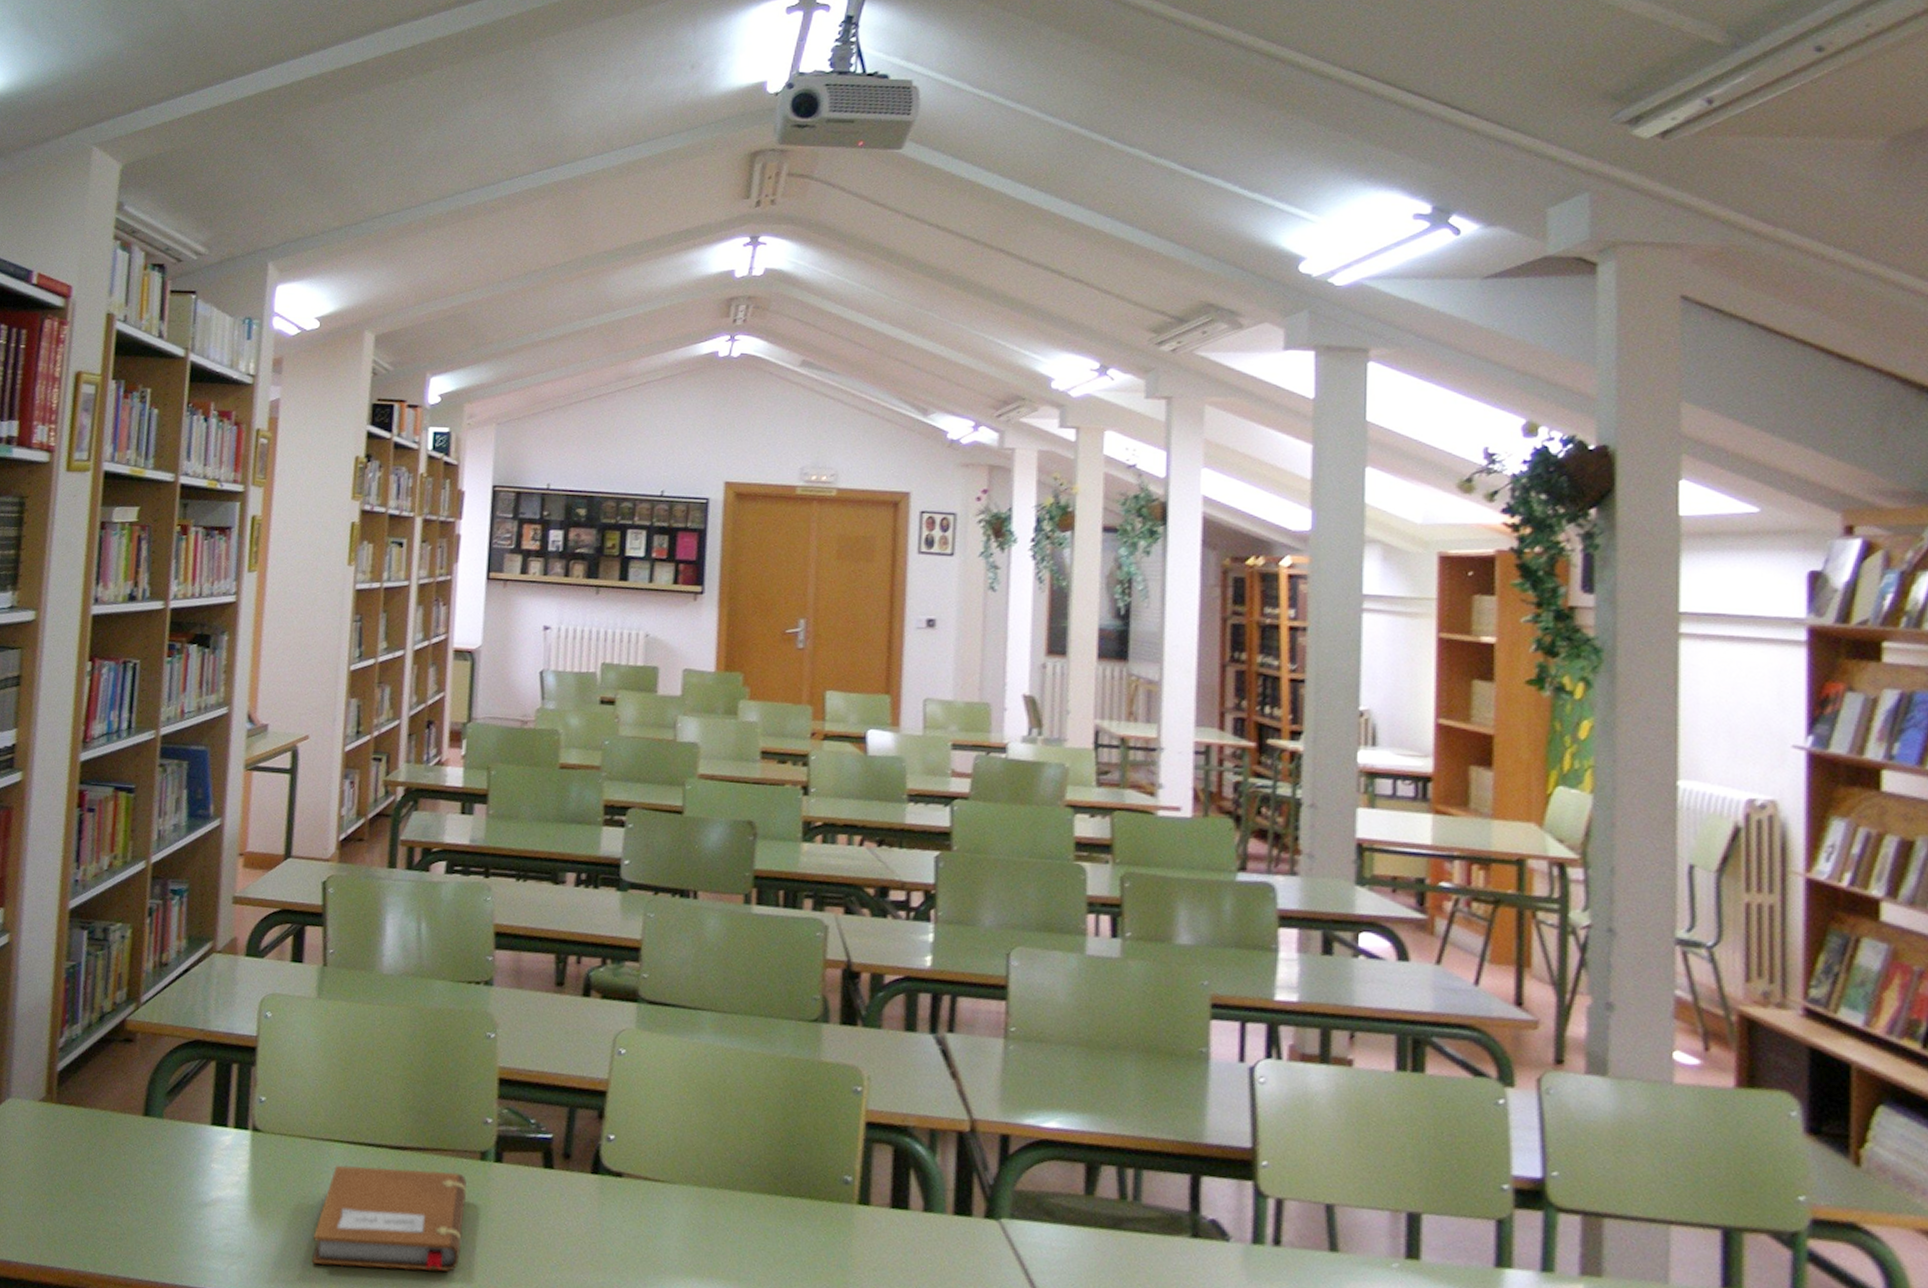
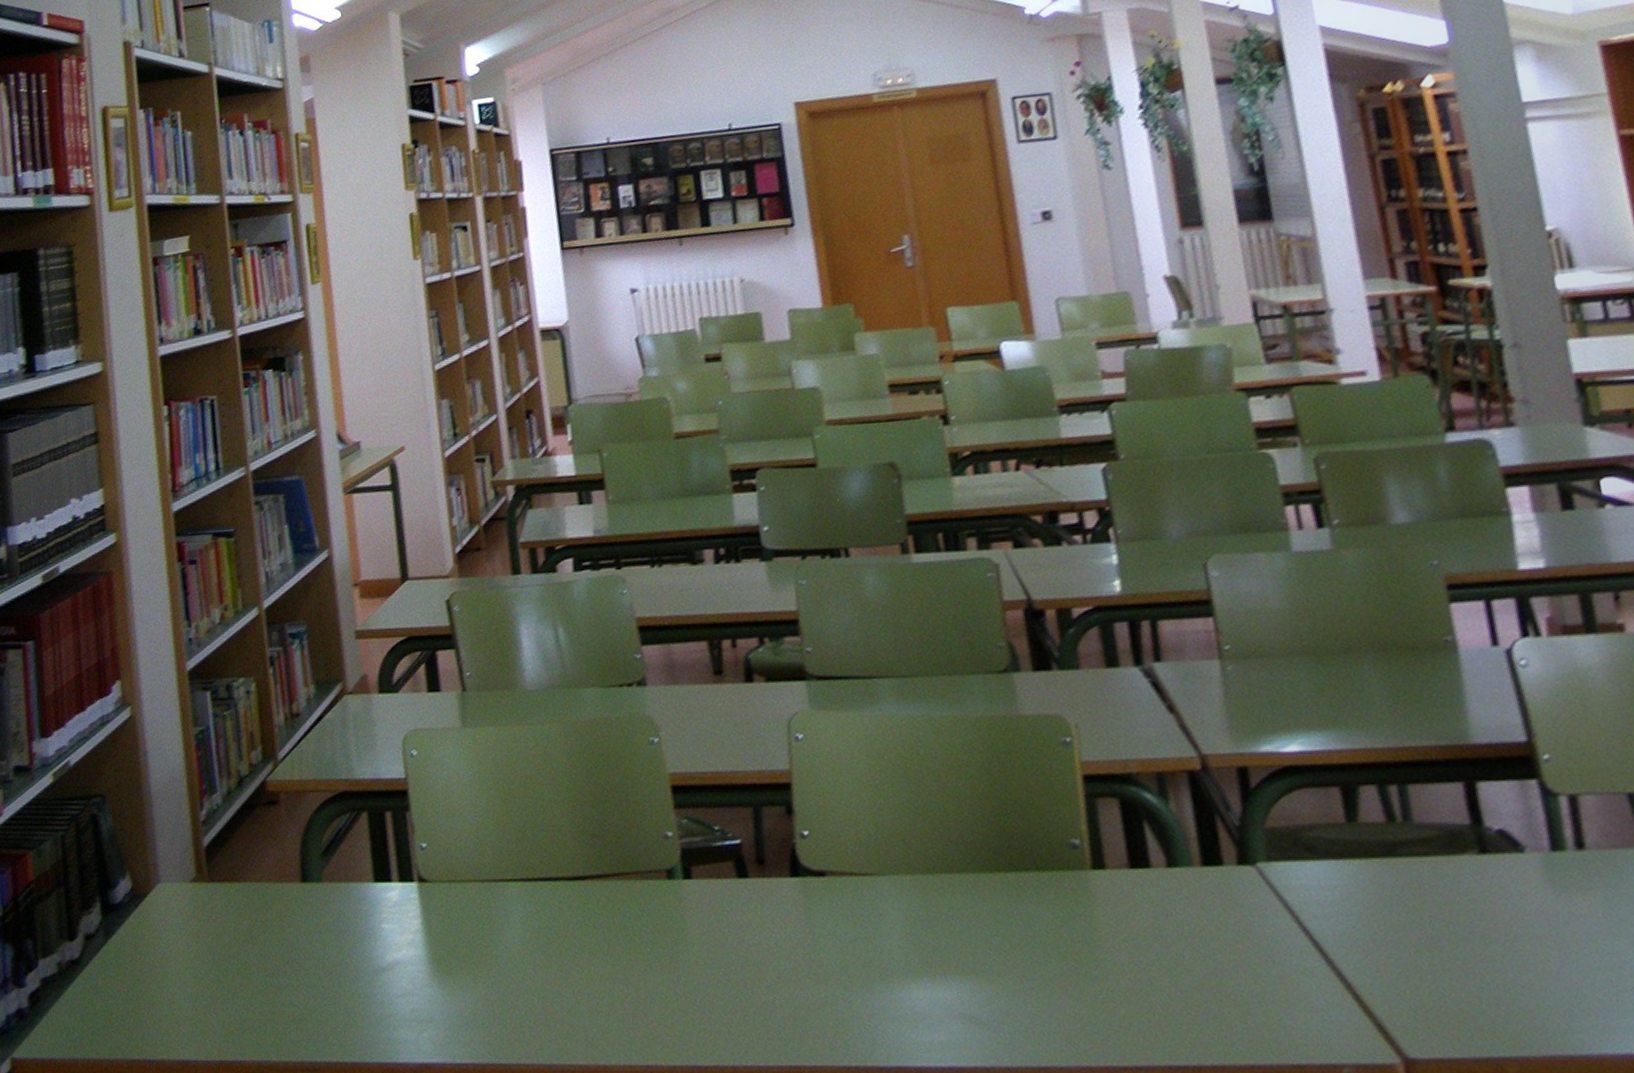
notebook: present [311,1165,467,1273] -> none [503,897,665,1020]

